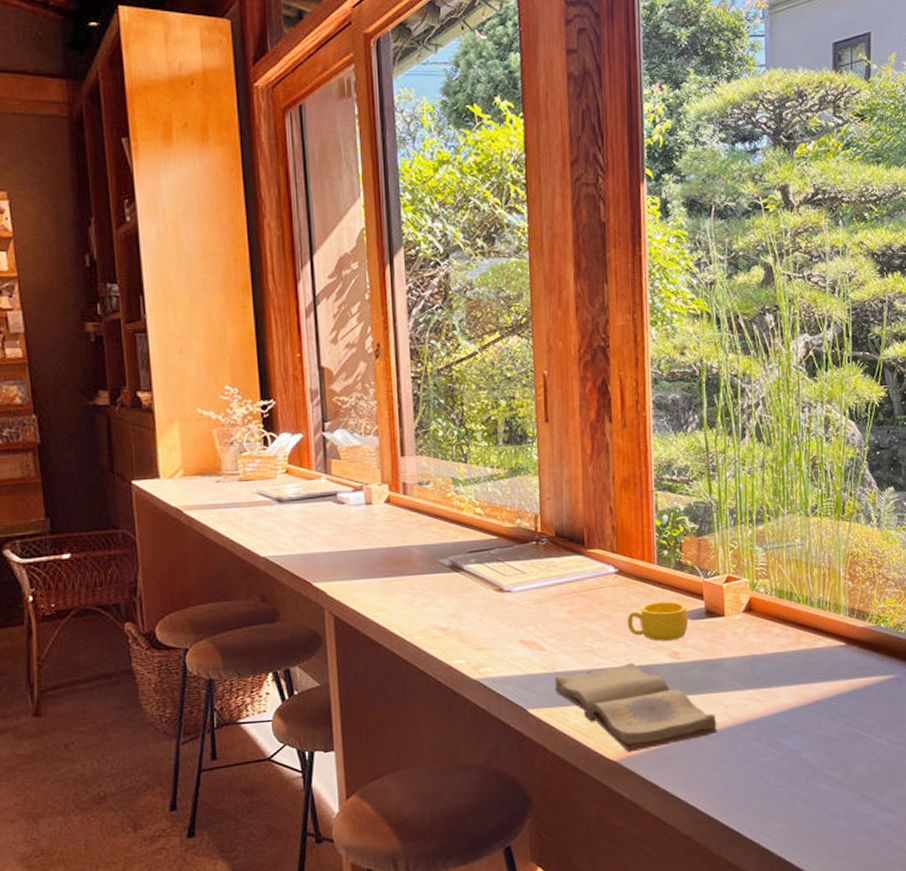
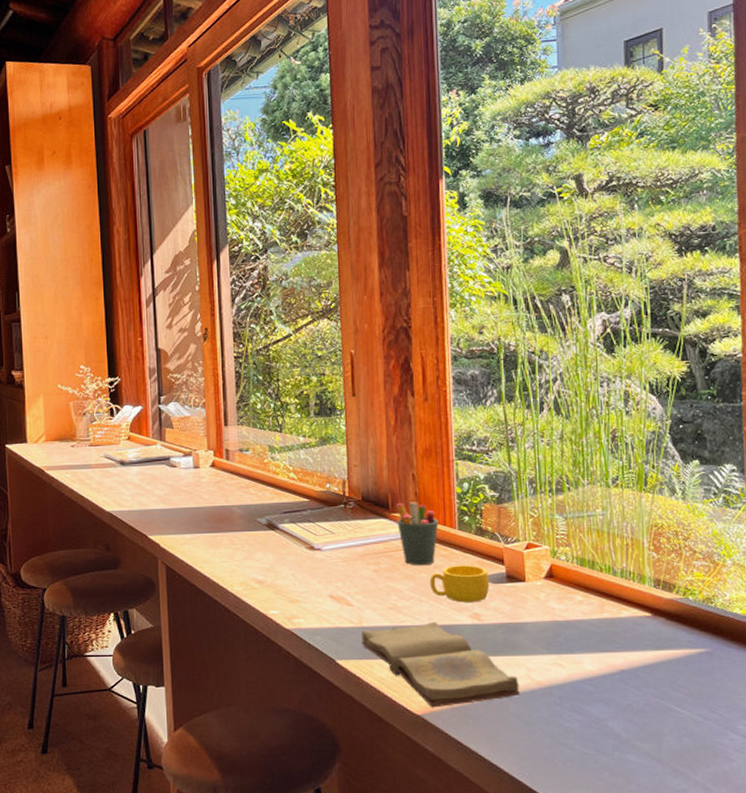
pen holder: none [591,536,637,605] -> present [395,502,439,566]

